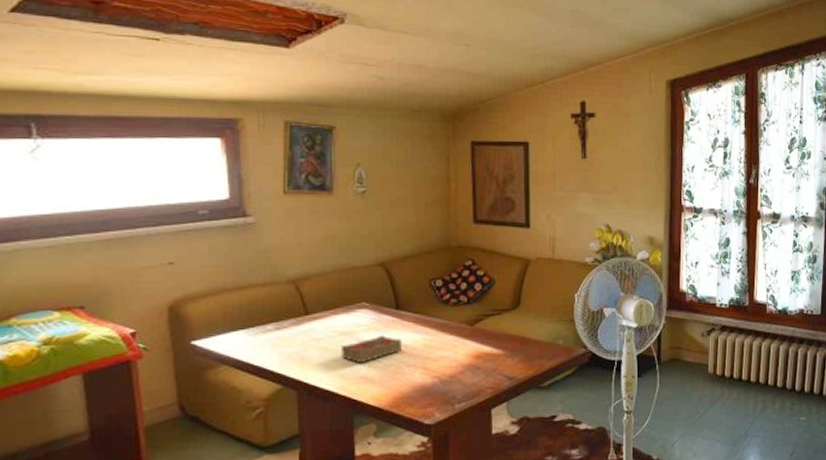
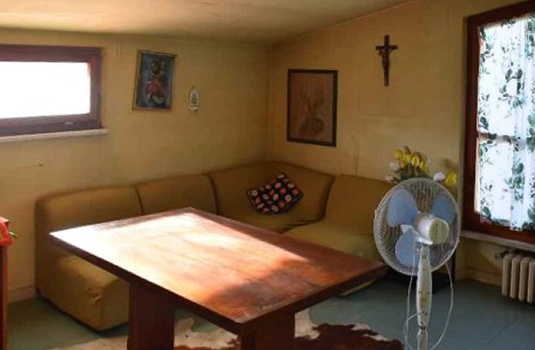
book: present [341,335,402,364] -> none [168,237,220,262]

